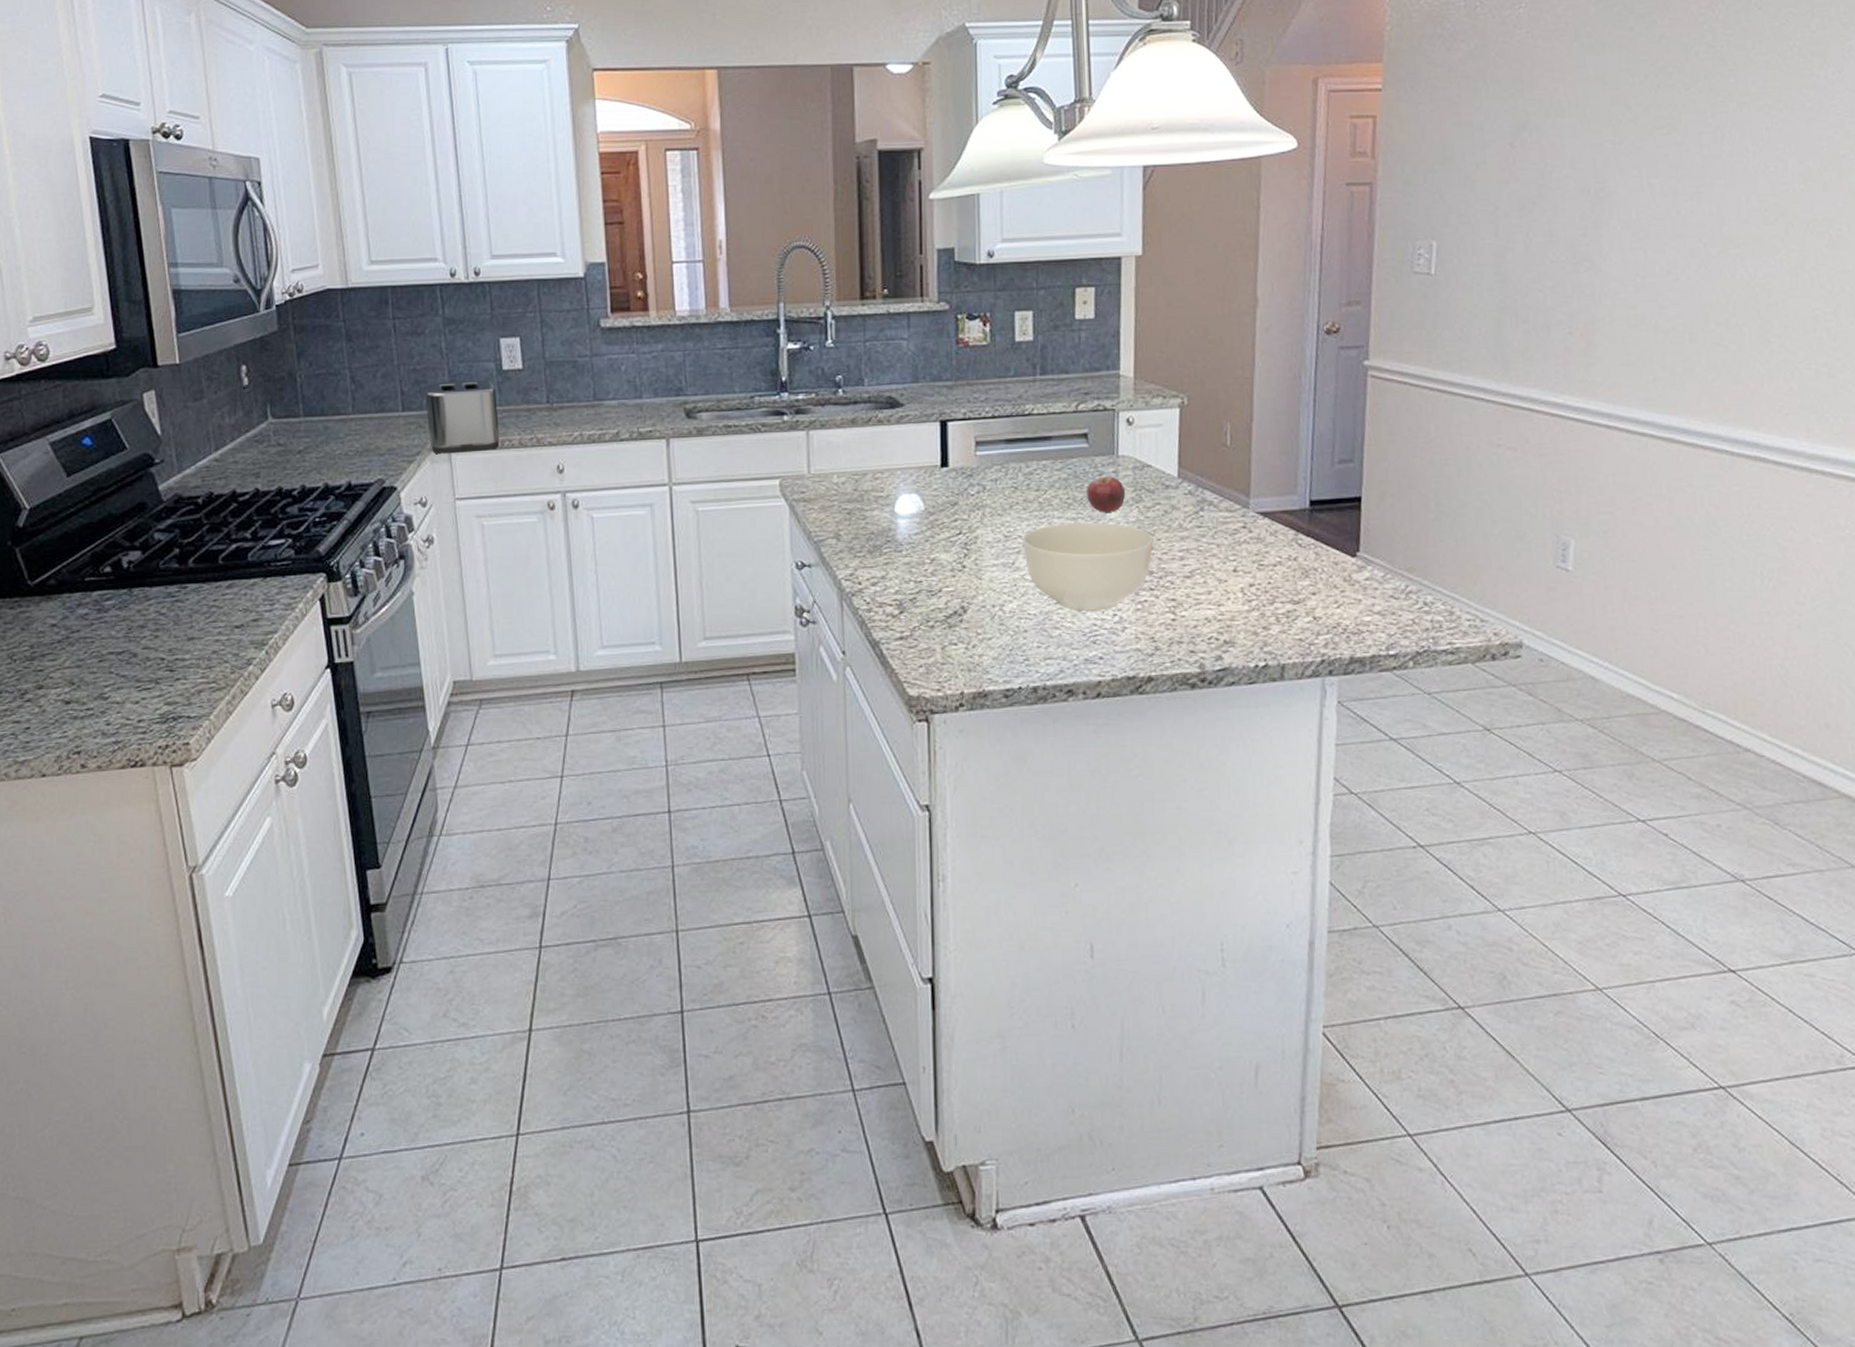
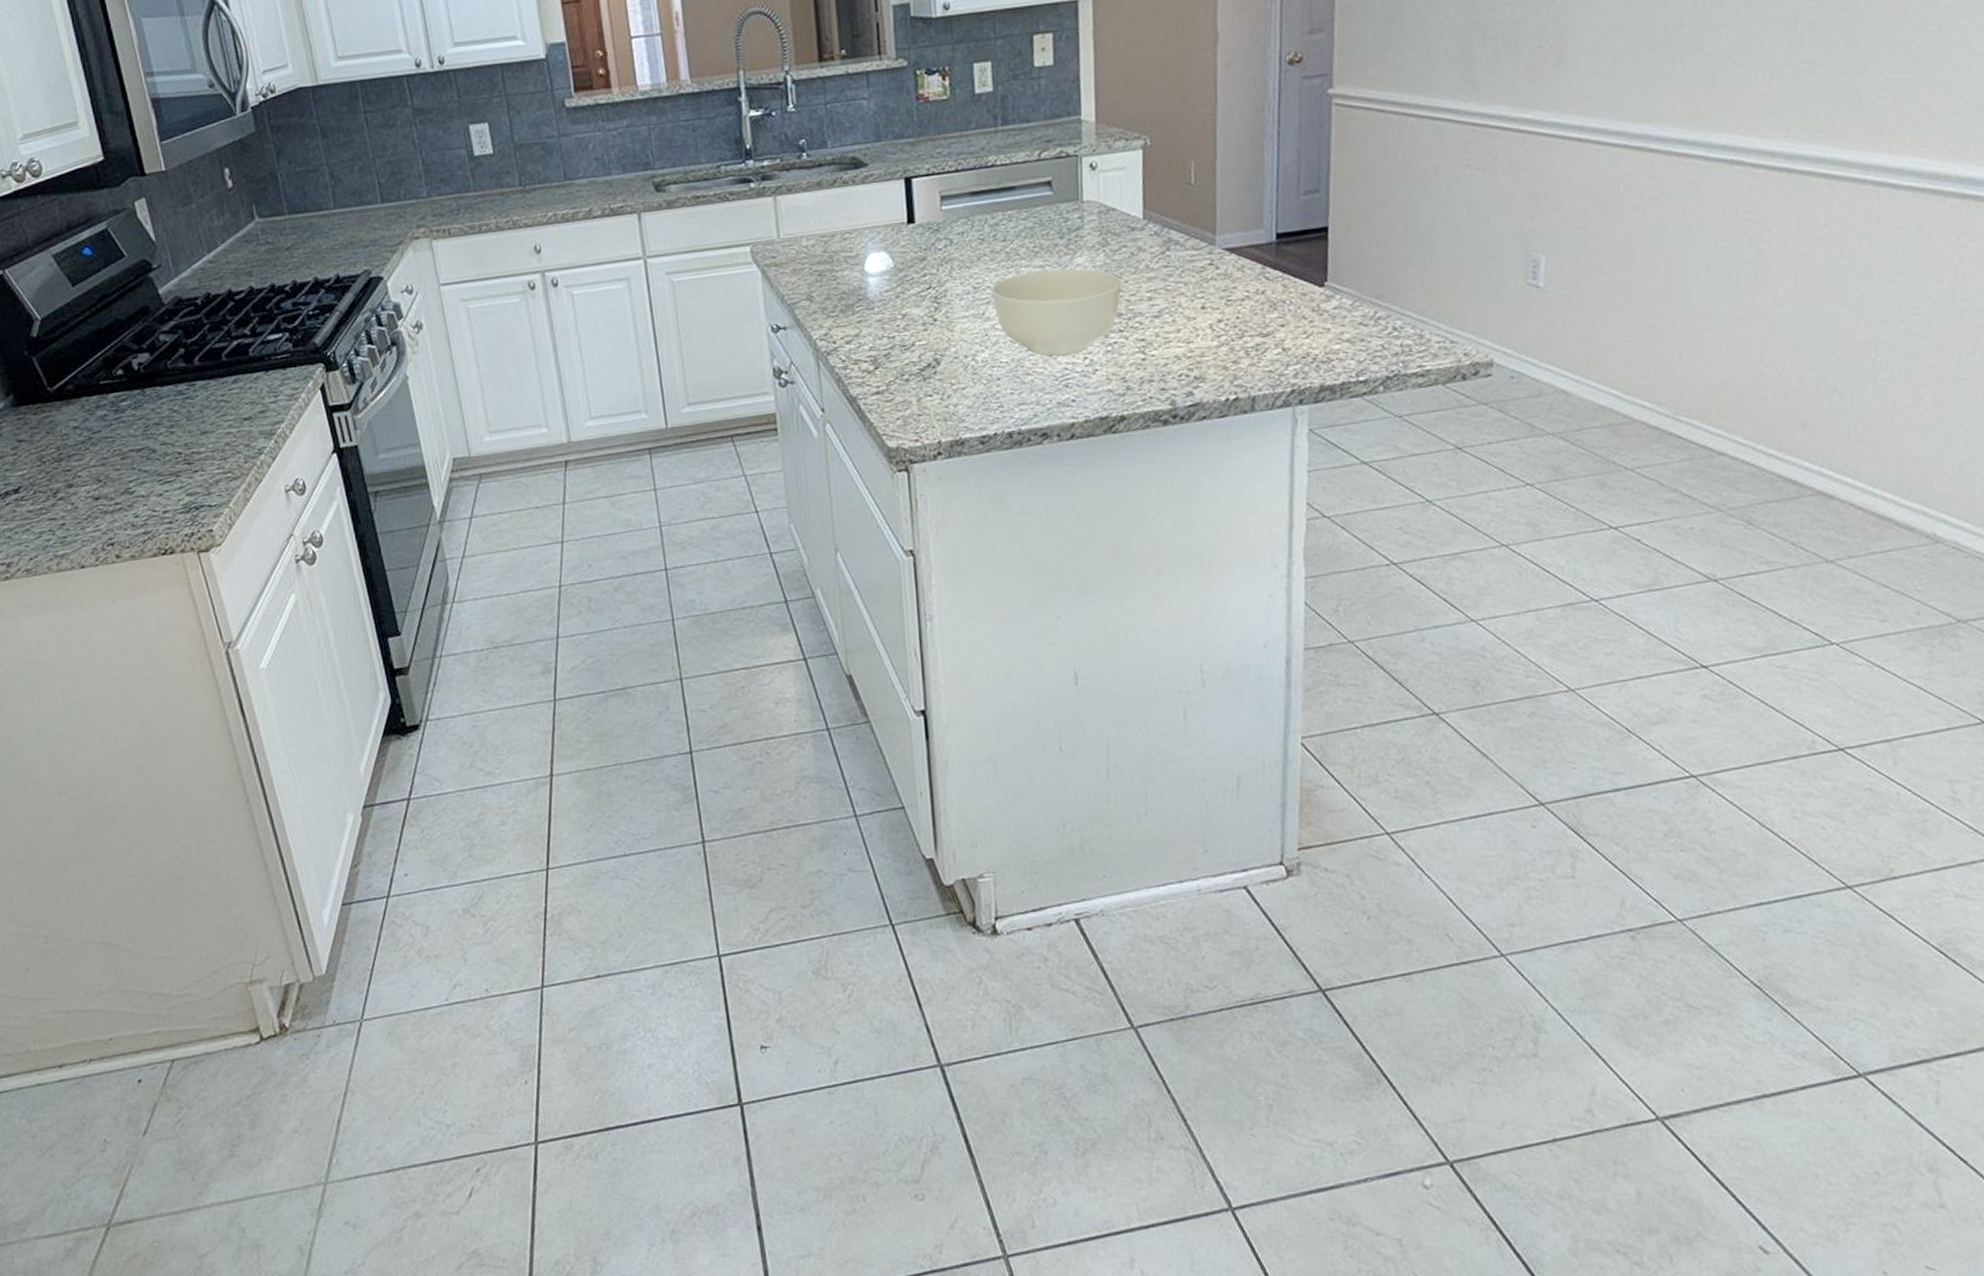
toaster: present [425,379,500,455] -> none [401,166,478,243]
fruit: present [1087,476,1126,512] -> none [1053,222,1092,258]

